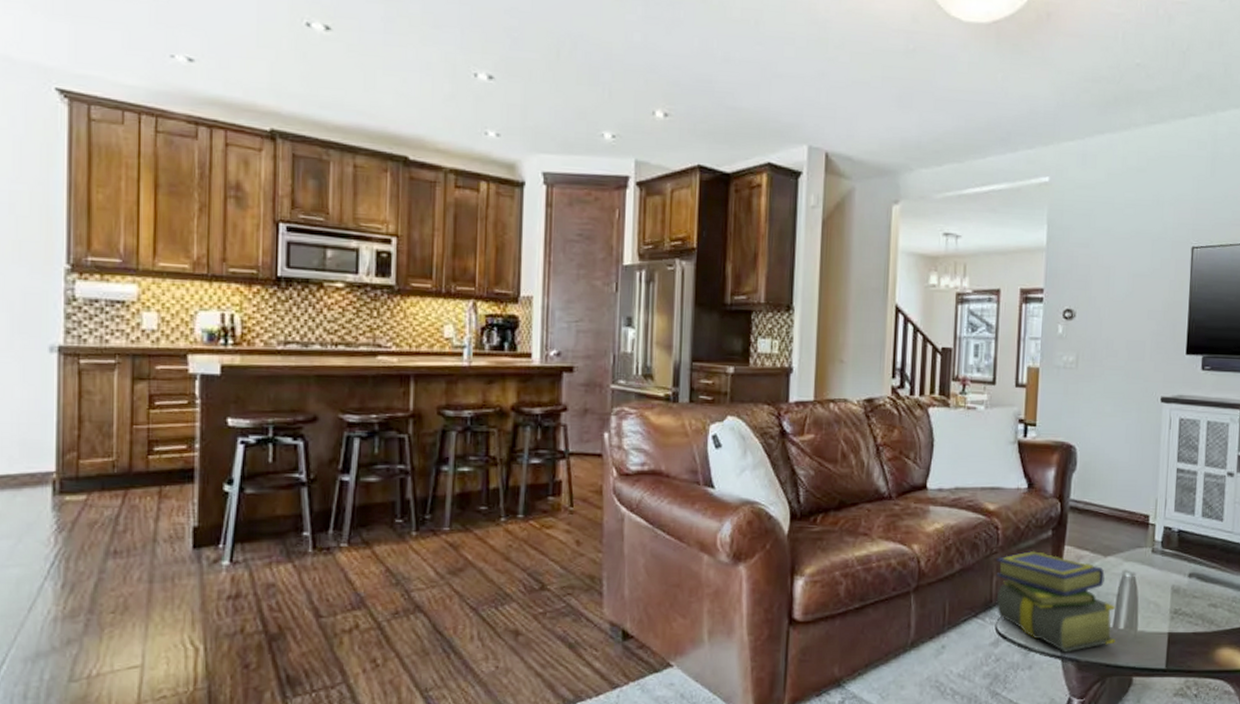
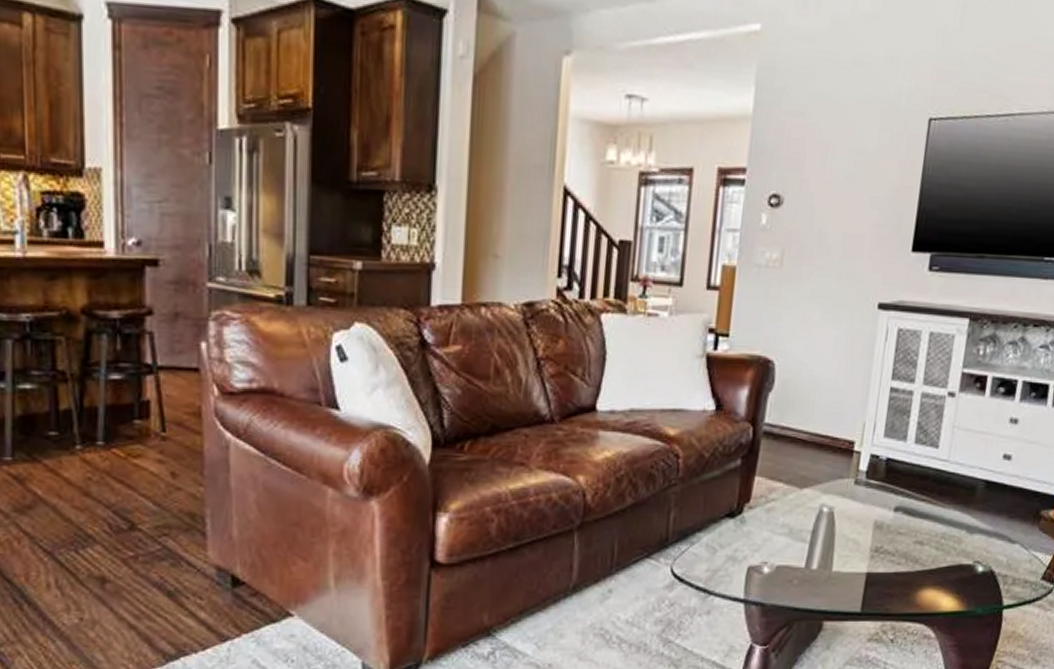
stack of books: present [996,550,1115,653] -> none [673,481,809,596]

